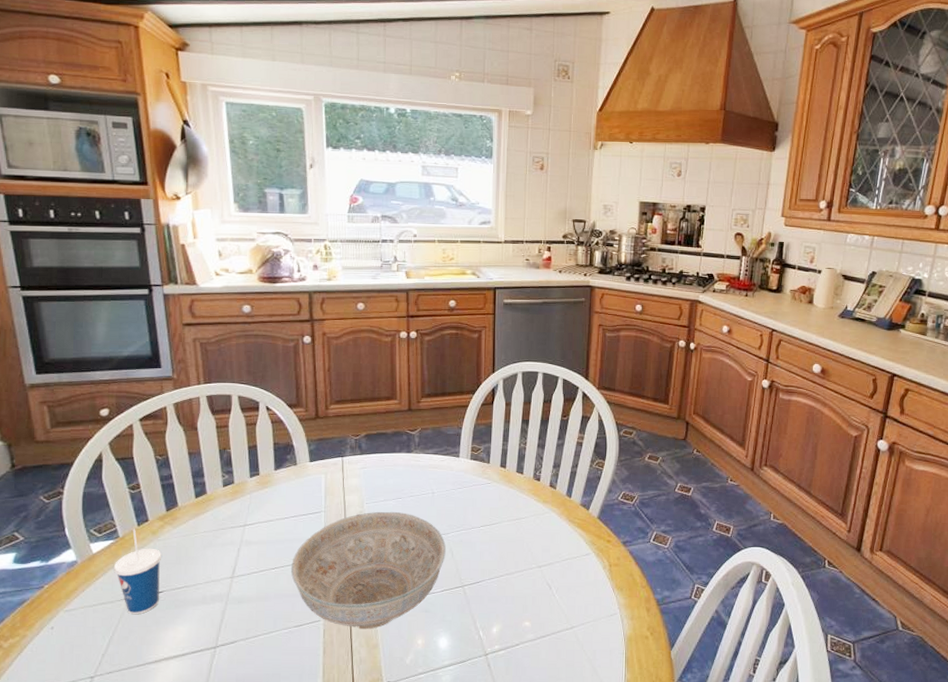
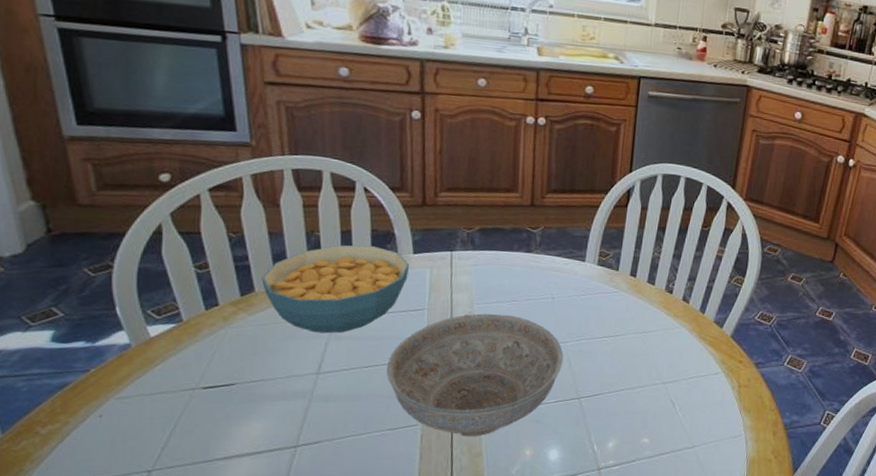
cup: present [113,529,162,614] -> none [175,313,235,406]
cereal bowl: none [183,457,307,540] -> present [261,245,410,334]

